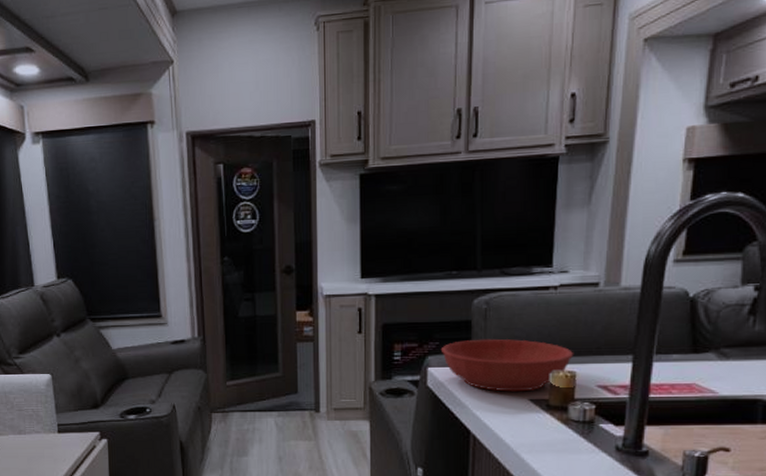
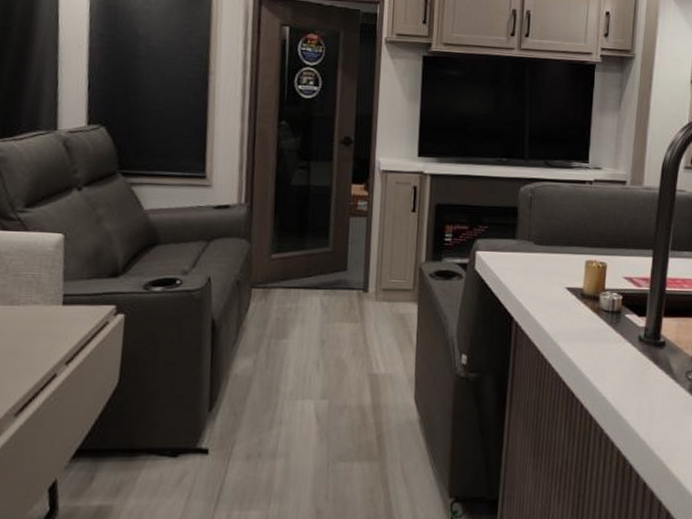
bowl: present [440,339,574,392] -> none [489,226,605,280]

